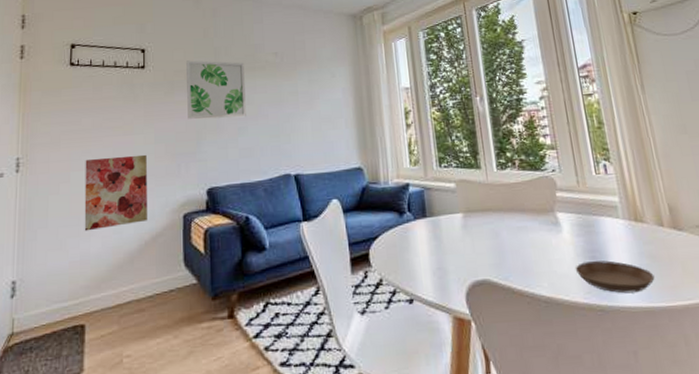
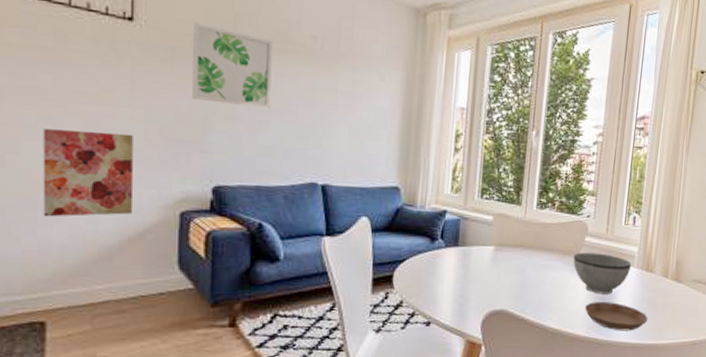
bowl: none [548,207,617,253] -> present [573,252,632,294]

